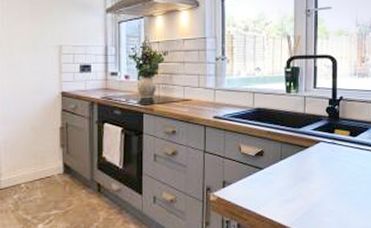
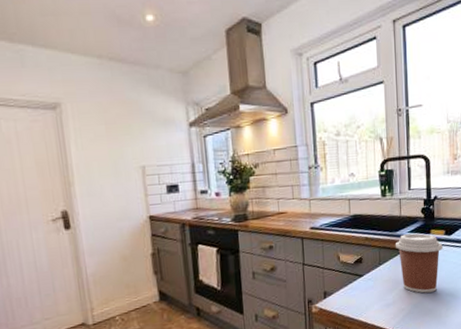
coffee cup: none [298,131,347,193] -> present [396,233,443,294]

